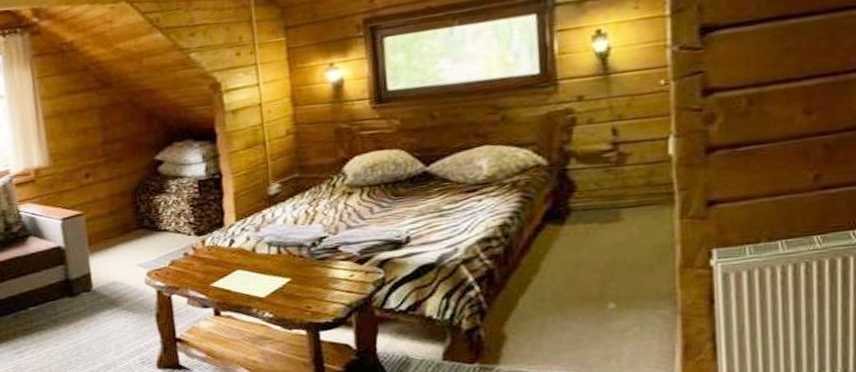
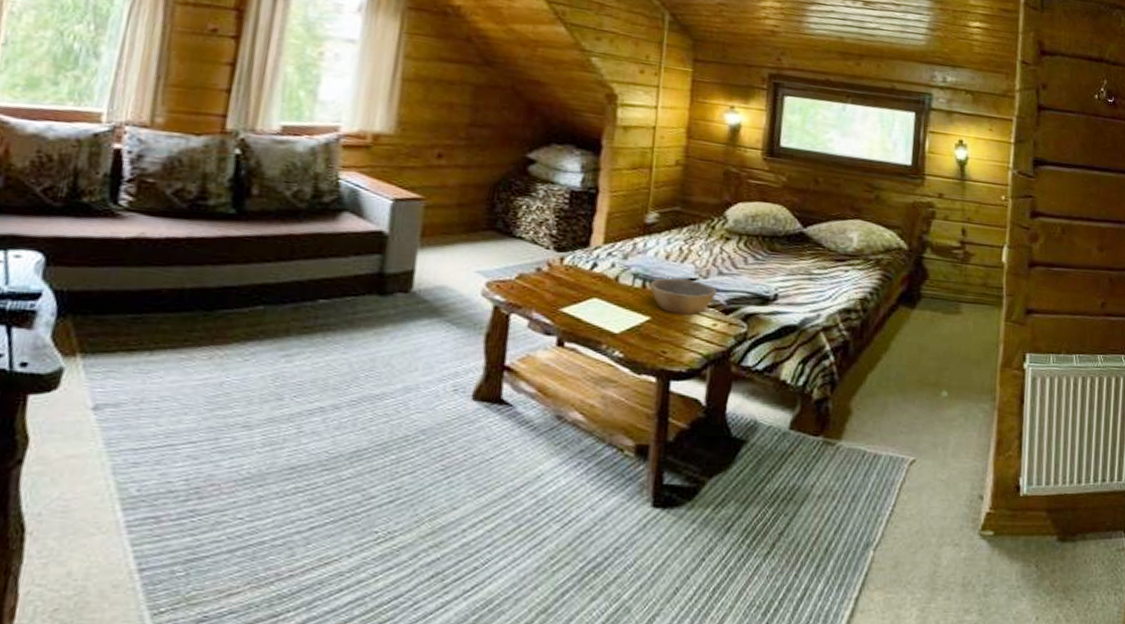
bowl: none [284,238,349,272] -> present [649,278,718,316]

